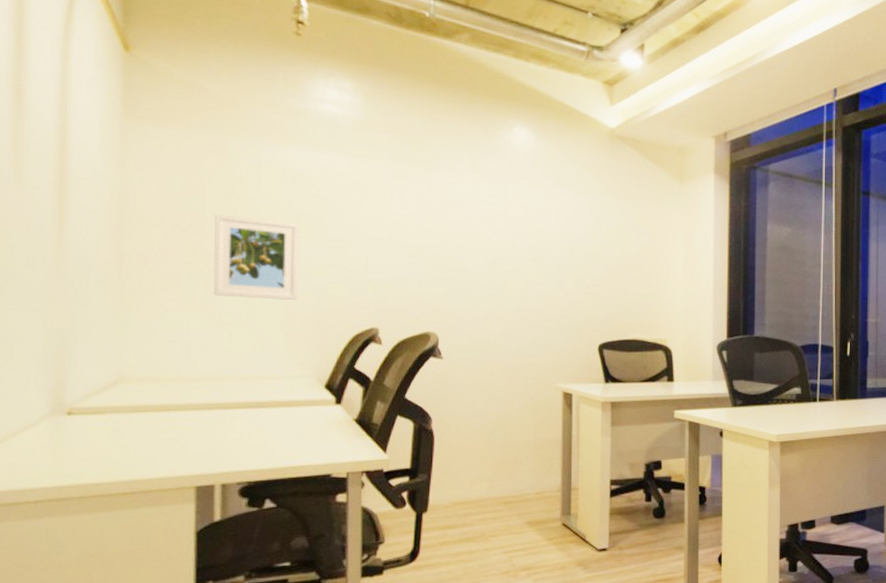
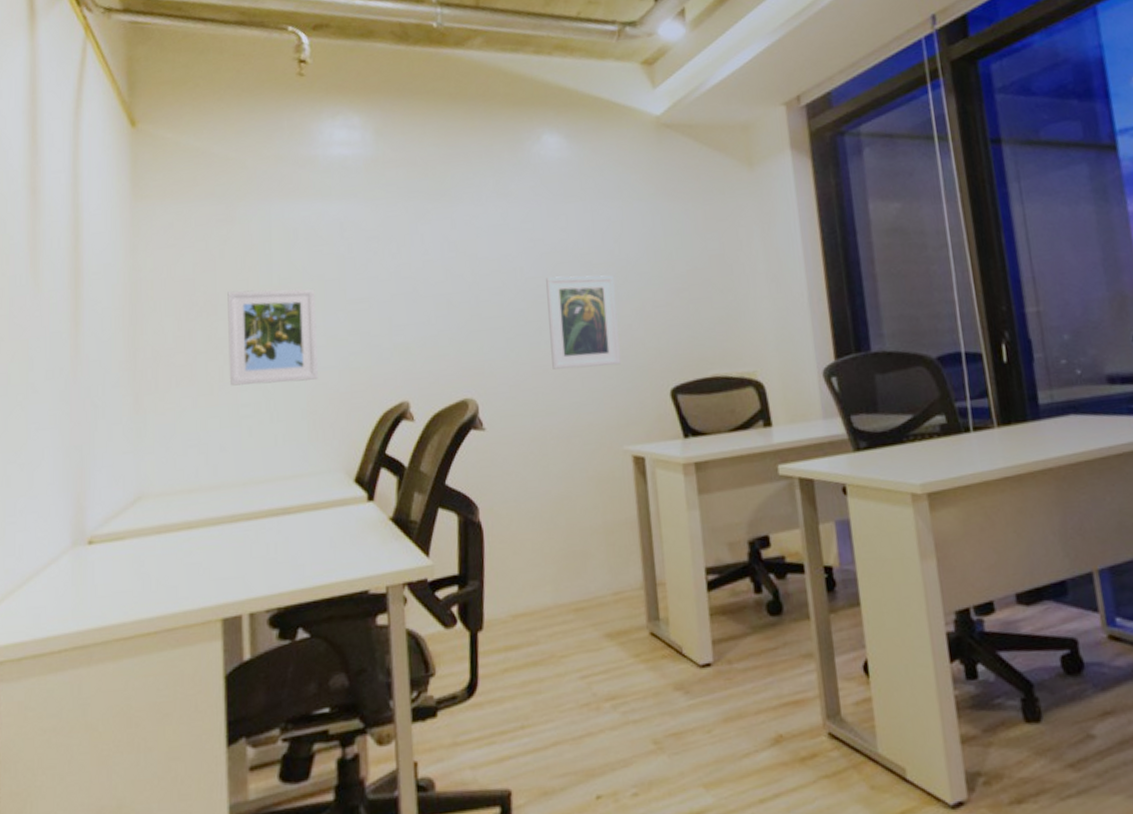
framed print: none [504,244,562,321] -> present [546,275,621,370]

